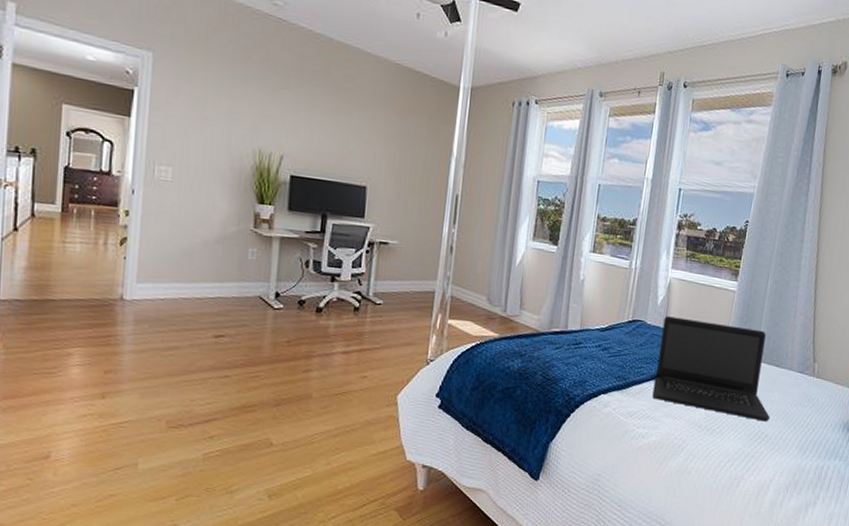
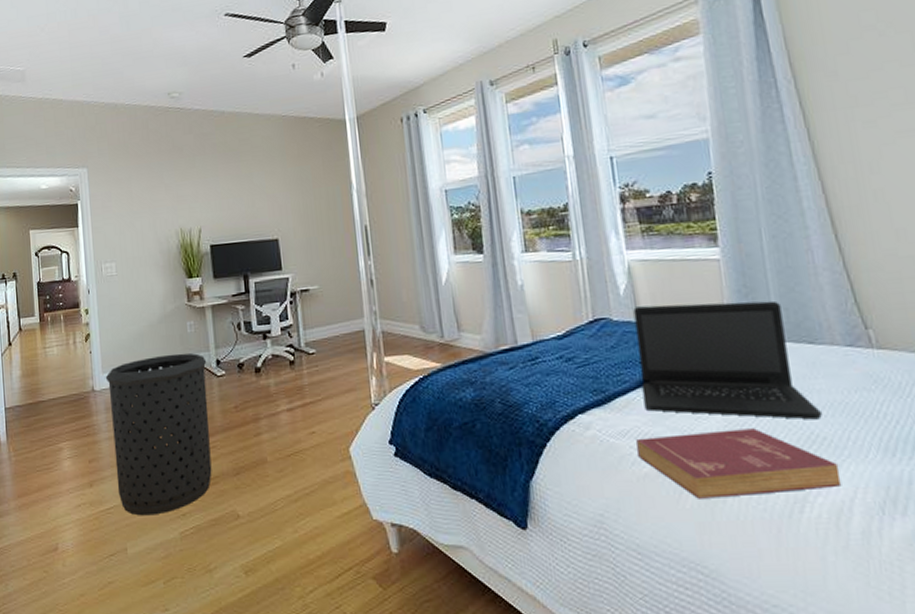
laundry basket: none [136,276,265,434] -> present [105,353,212,516]
book: none [638,419,770,471] -> present [636,428,842,499]

